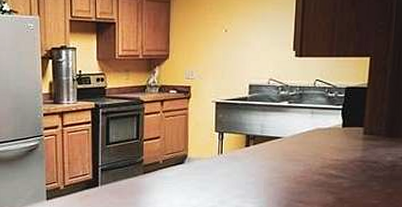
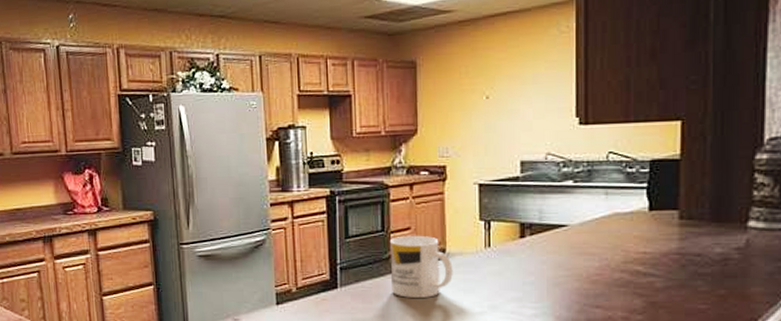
mug: none [142,143,192,194] -> present [389,235,453,298]

